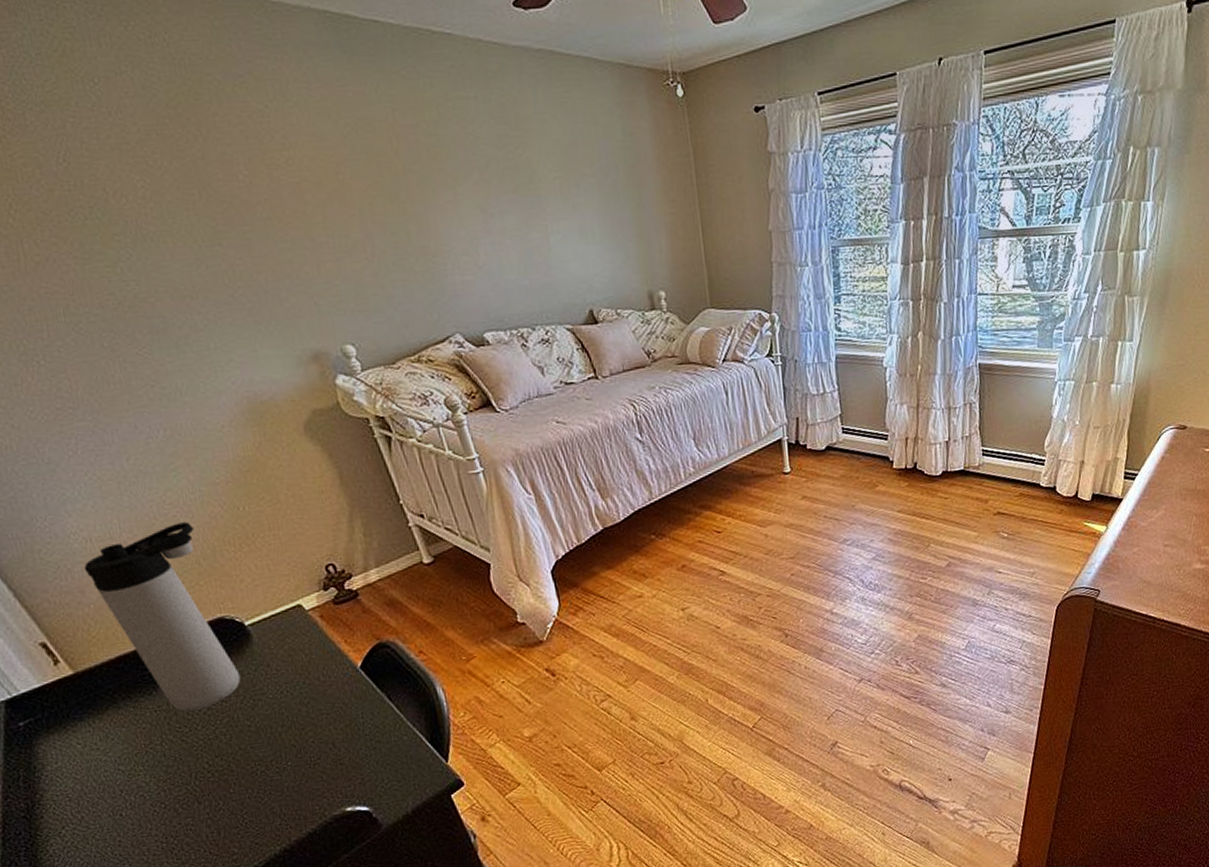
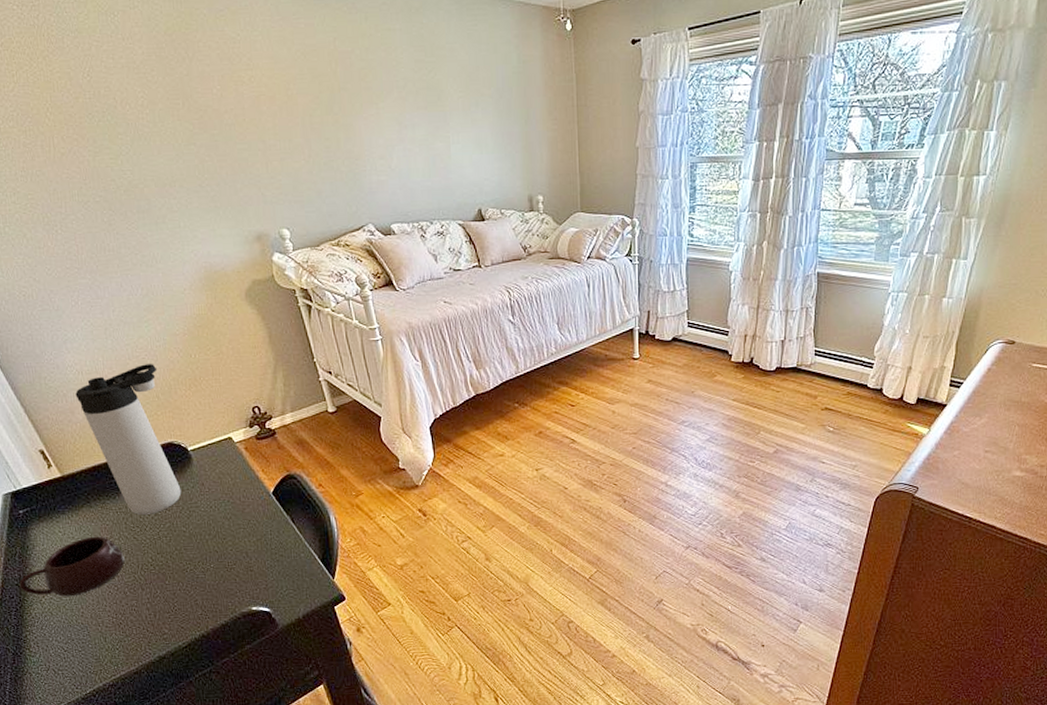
mug: none [26,743,172,827] -> present [18,536,125,597]

